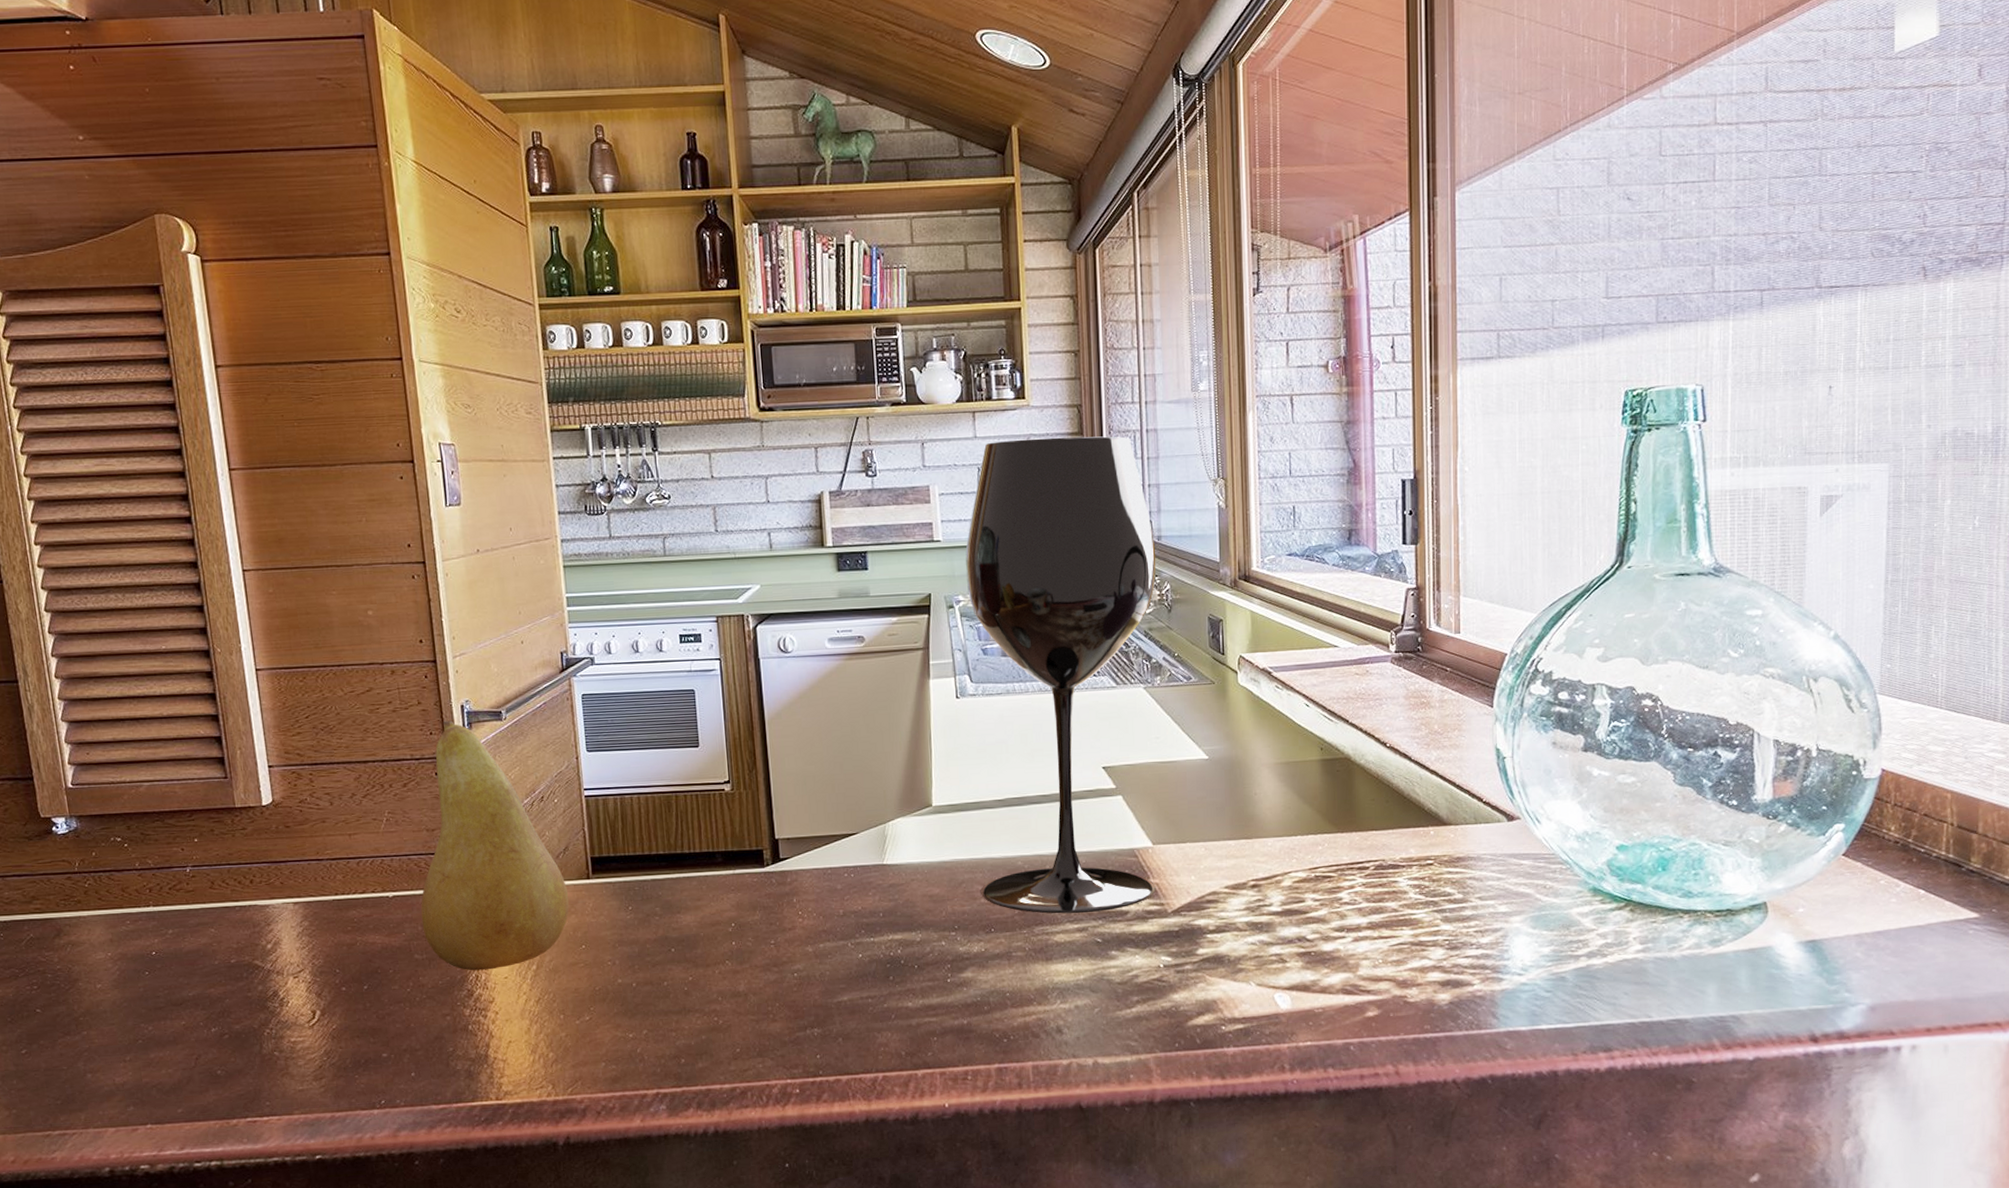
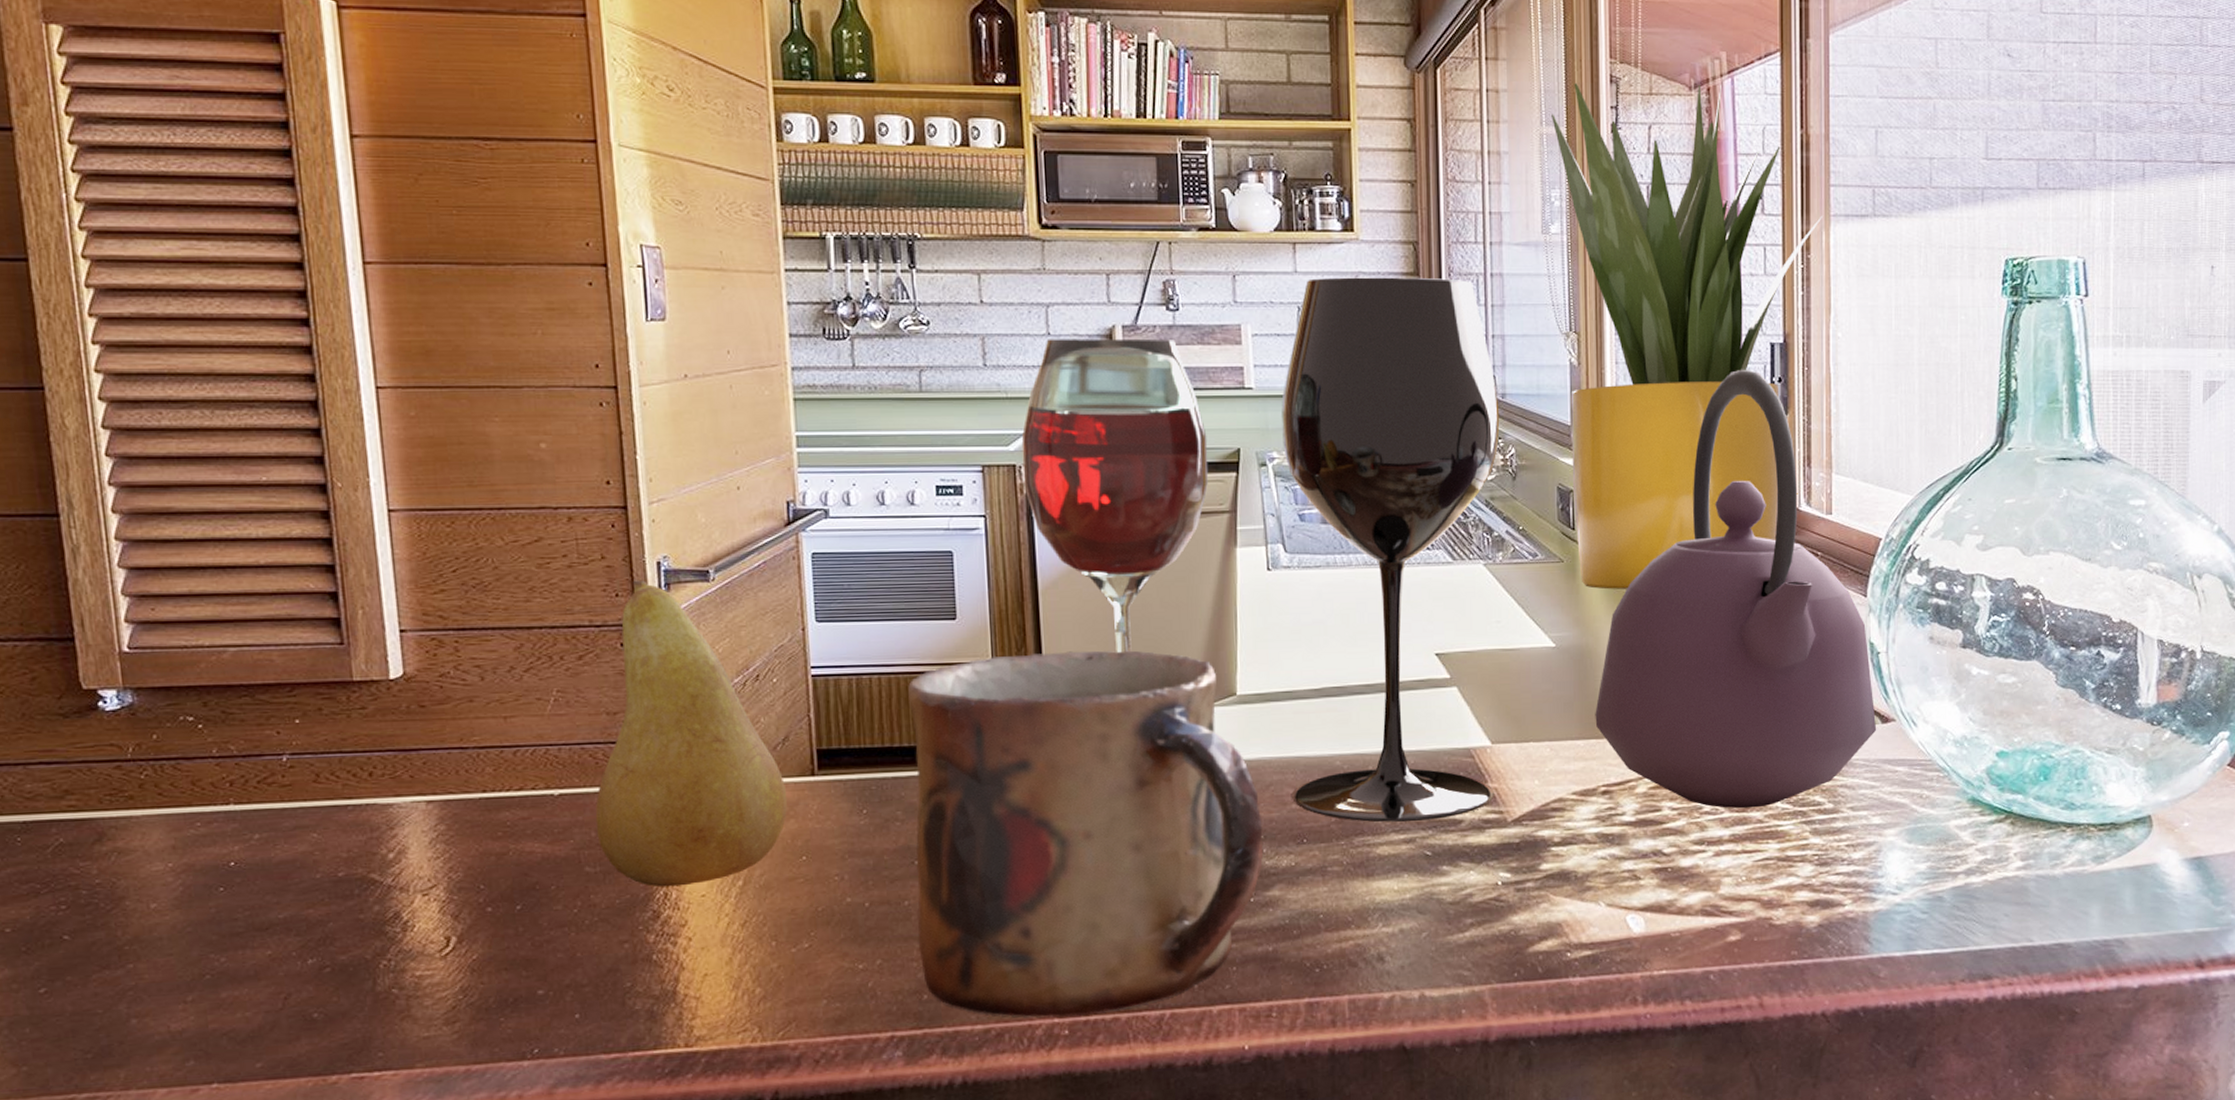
mug: none [662,770,958,1078] -> present [908,650,1264,1017]
wineglass: none [748,502,905,773] -> present [1021,338,1209,654]
planter: none [1199,246,1451,707] -> present [1551,82,1824,590]
teapot: none [1244,504,1503,899] -> present [1595,369,1877,809]

